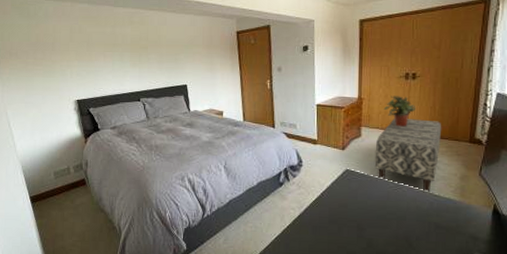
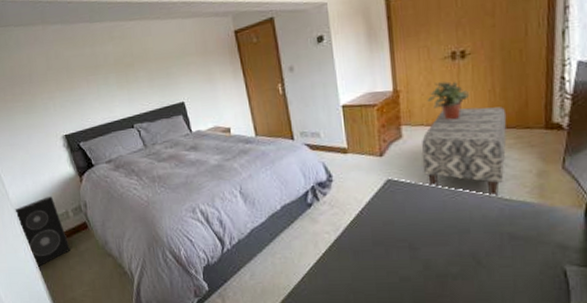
speaker: none [20,153,67,216] -> present [14,196,71,268]

